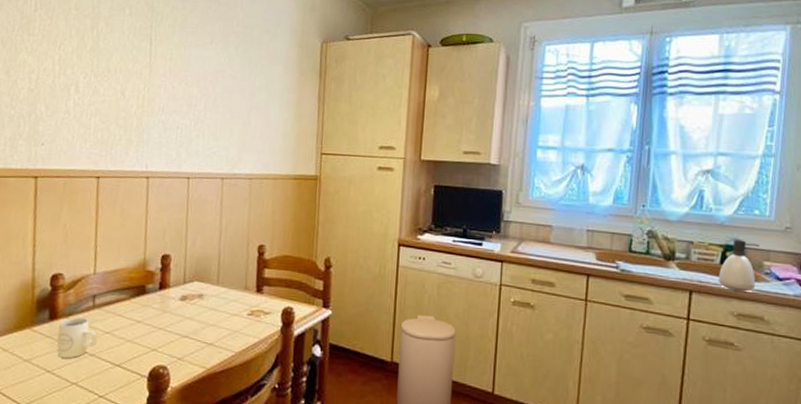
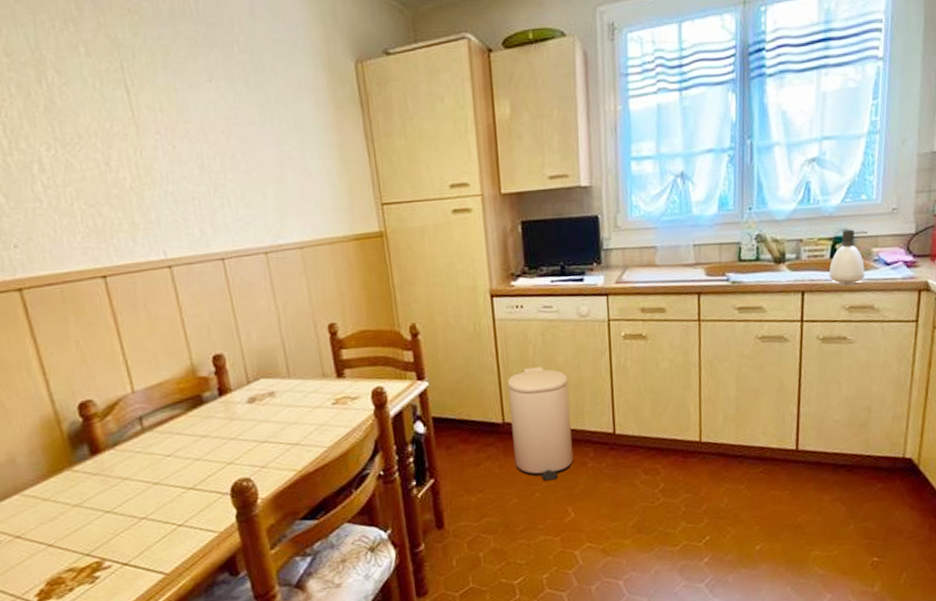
mug: present [57,317,98,359] -> none [105,444,159,494]

